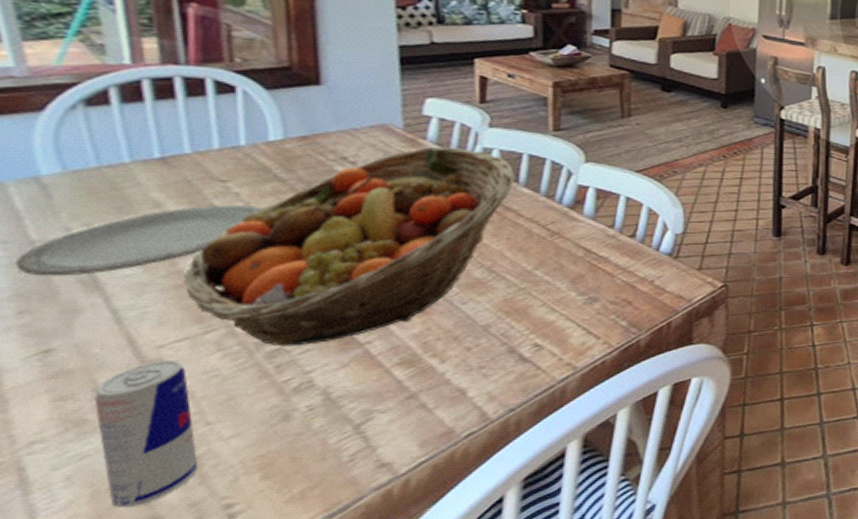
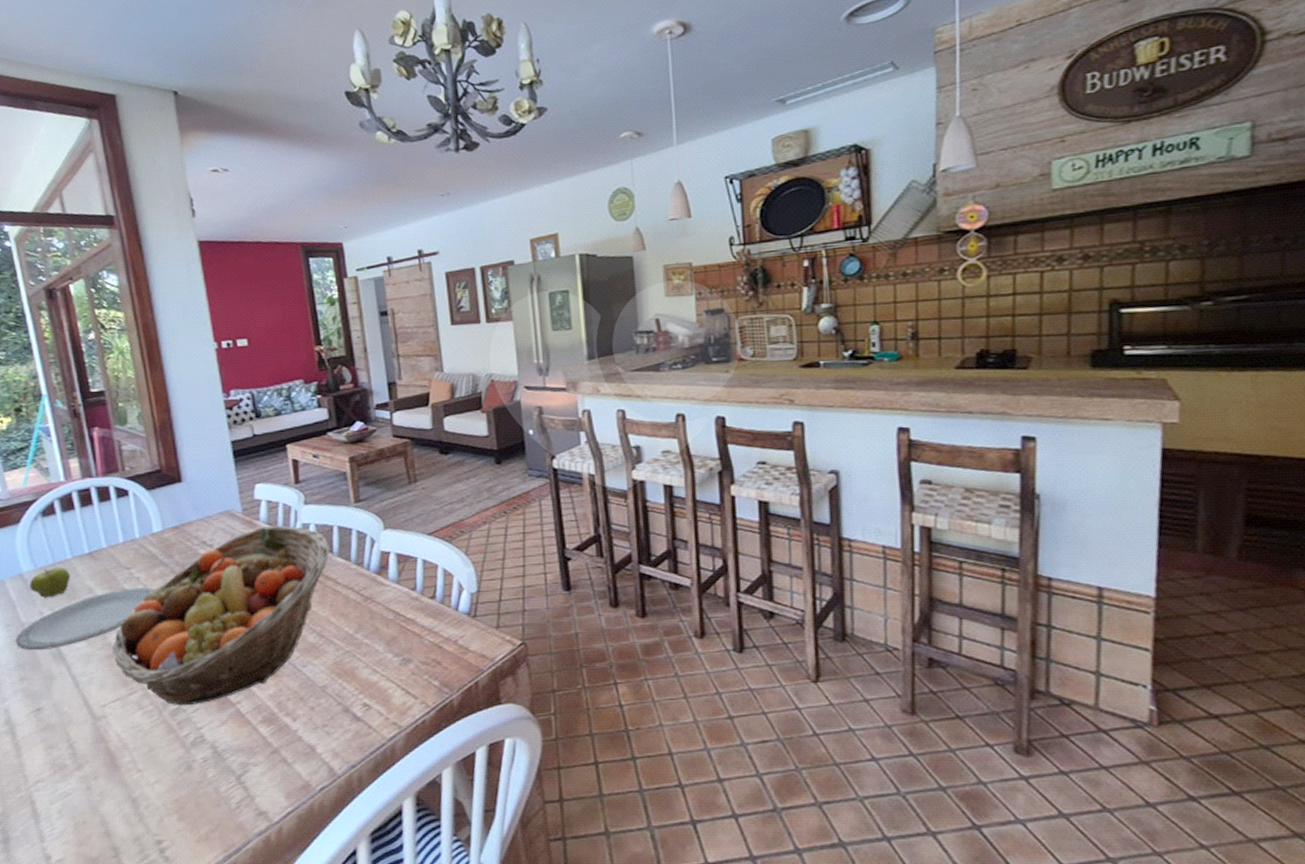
apple: none [51,171,126,210] -> present [29,566,71,598]
beverage can: present [94,359,199,509] -> none [69,716,137,839]

